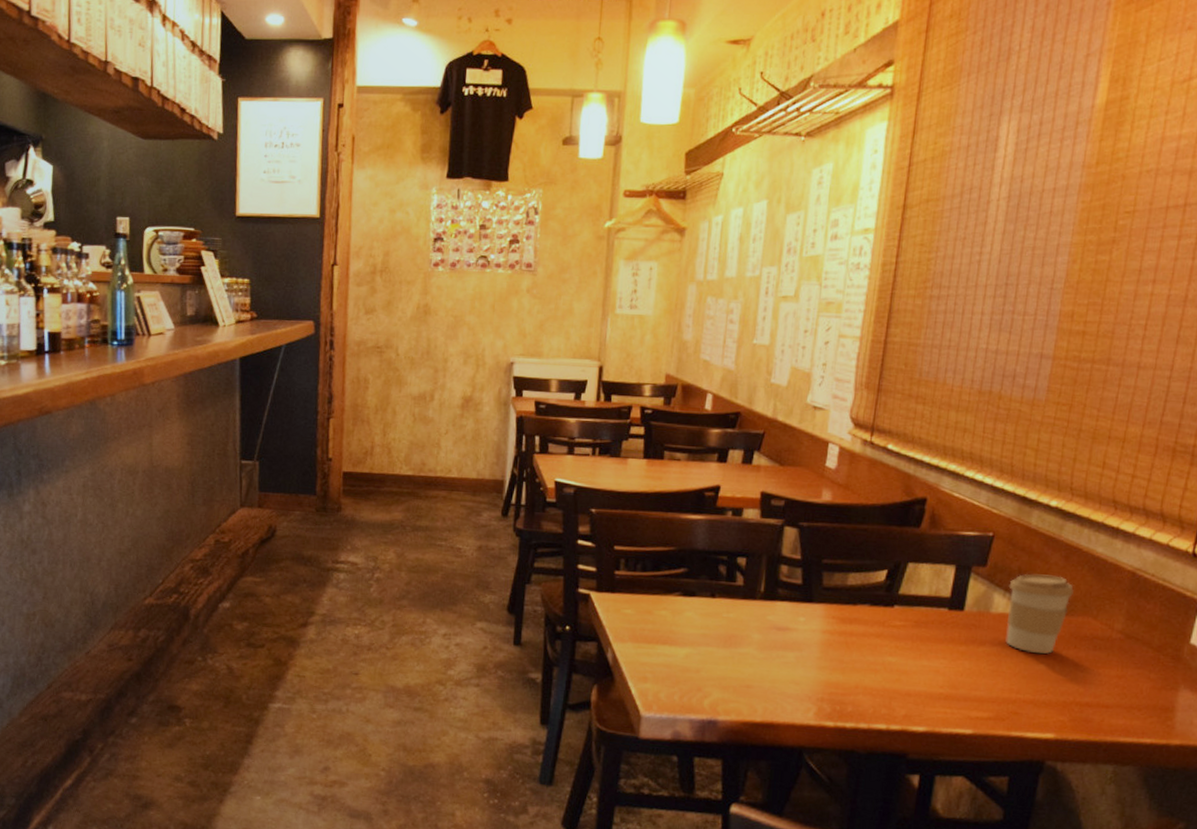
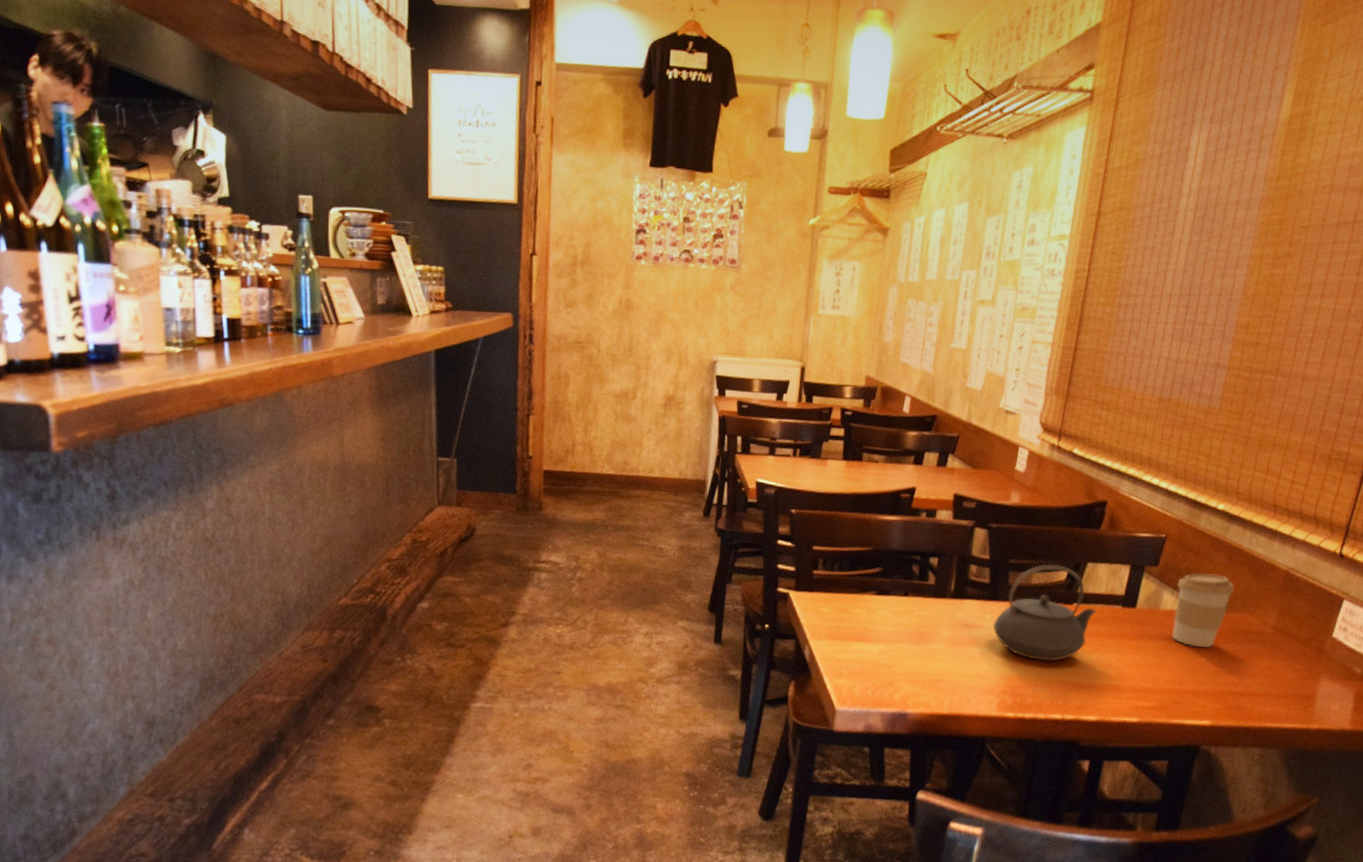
teapot: none [807,564,921,668] -> present [993,564,1097,662]

